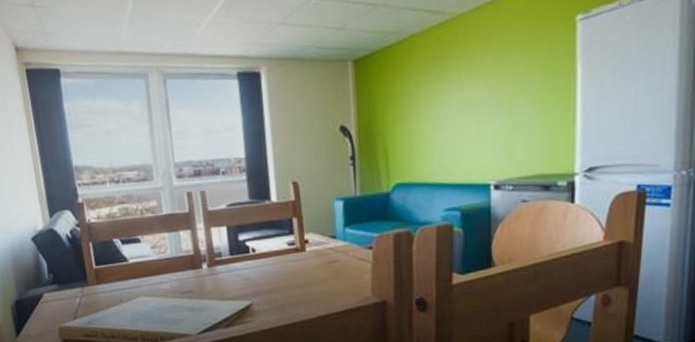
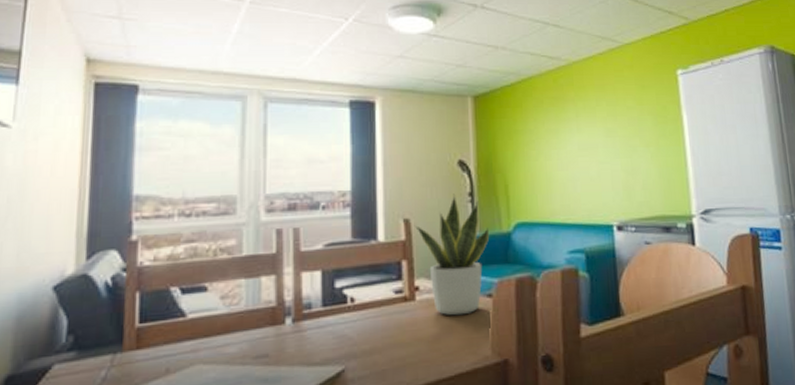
potted plant: none [301,158,370,264] -> present [414,193,490,316]

